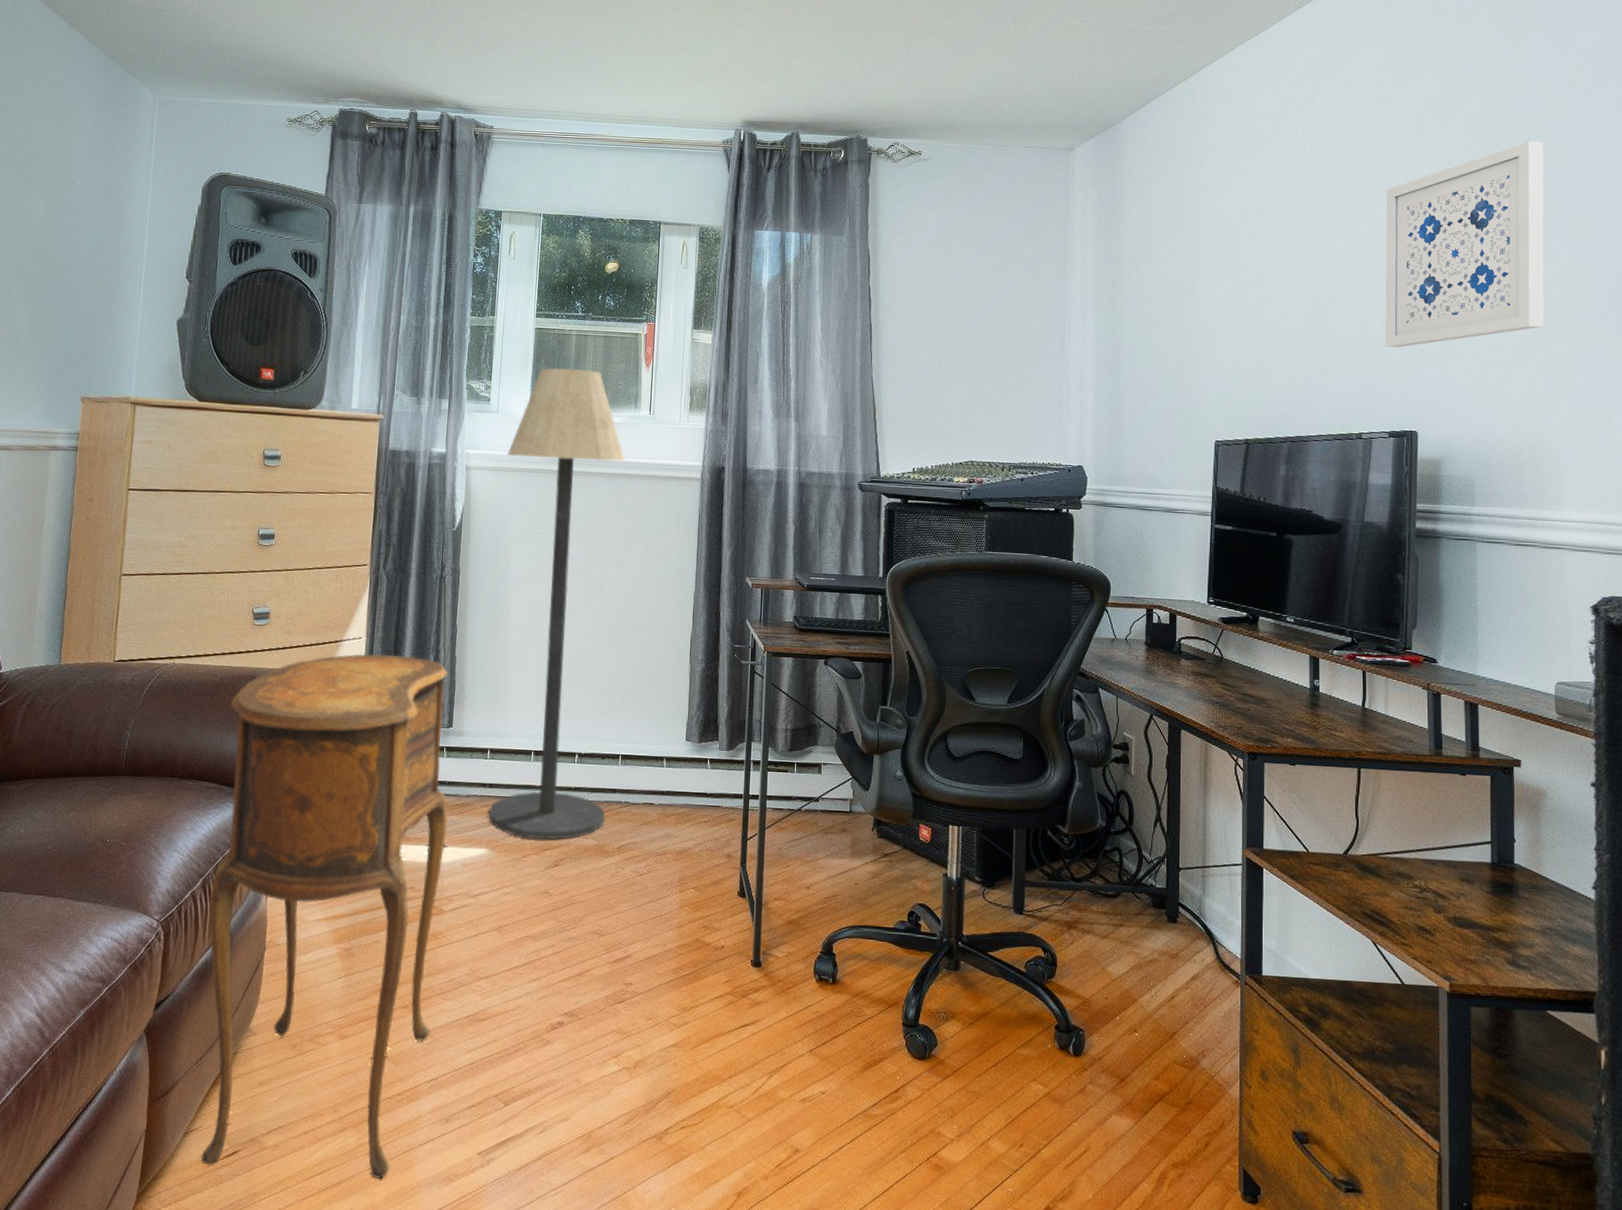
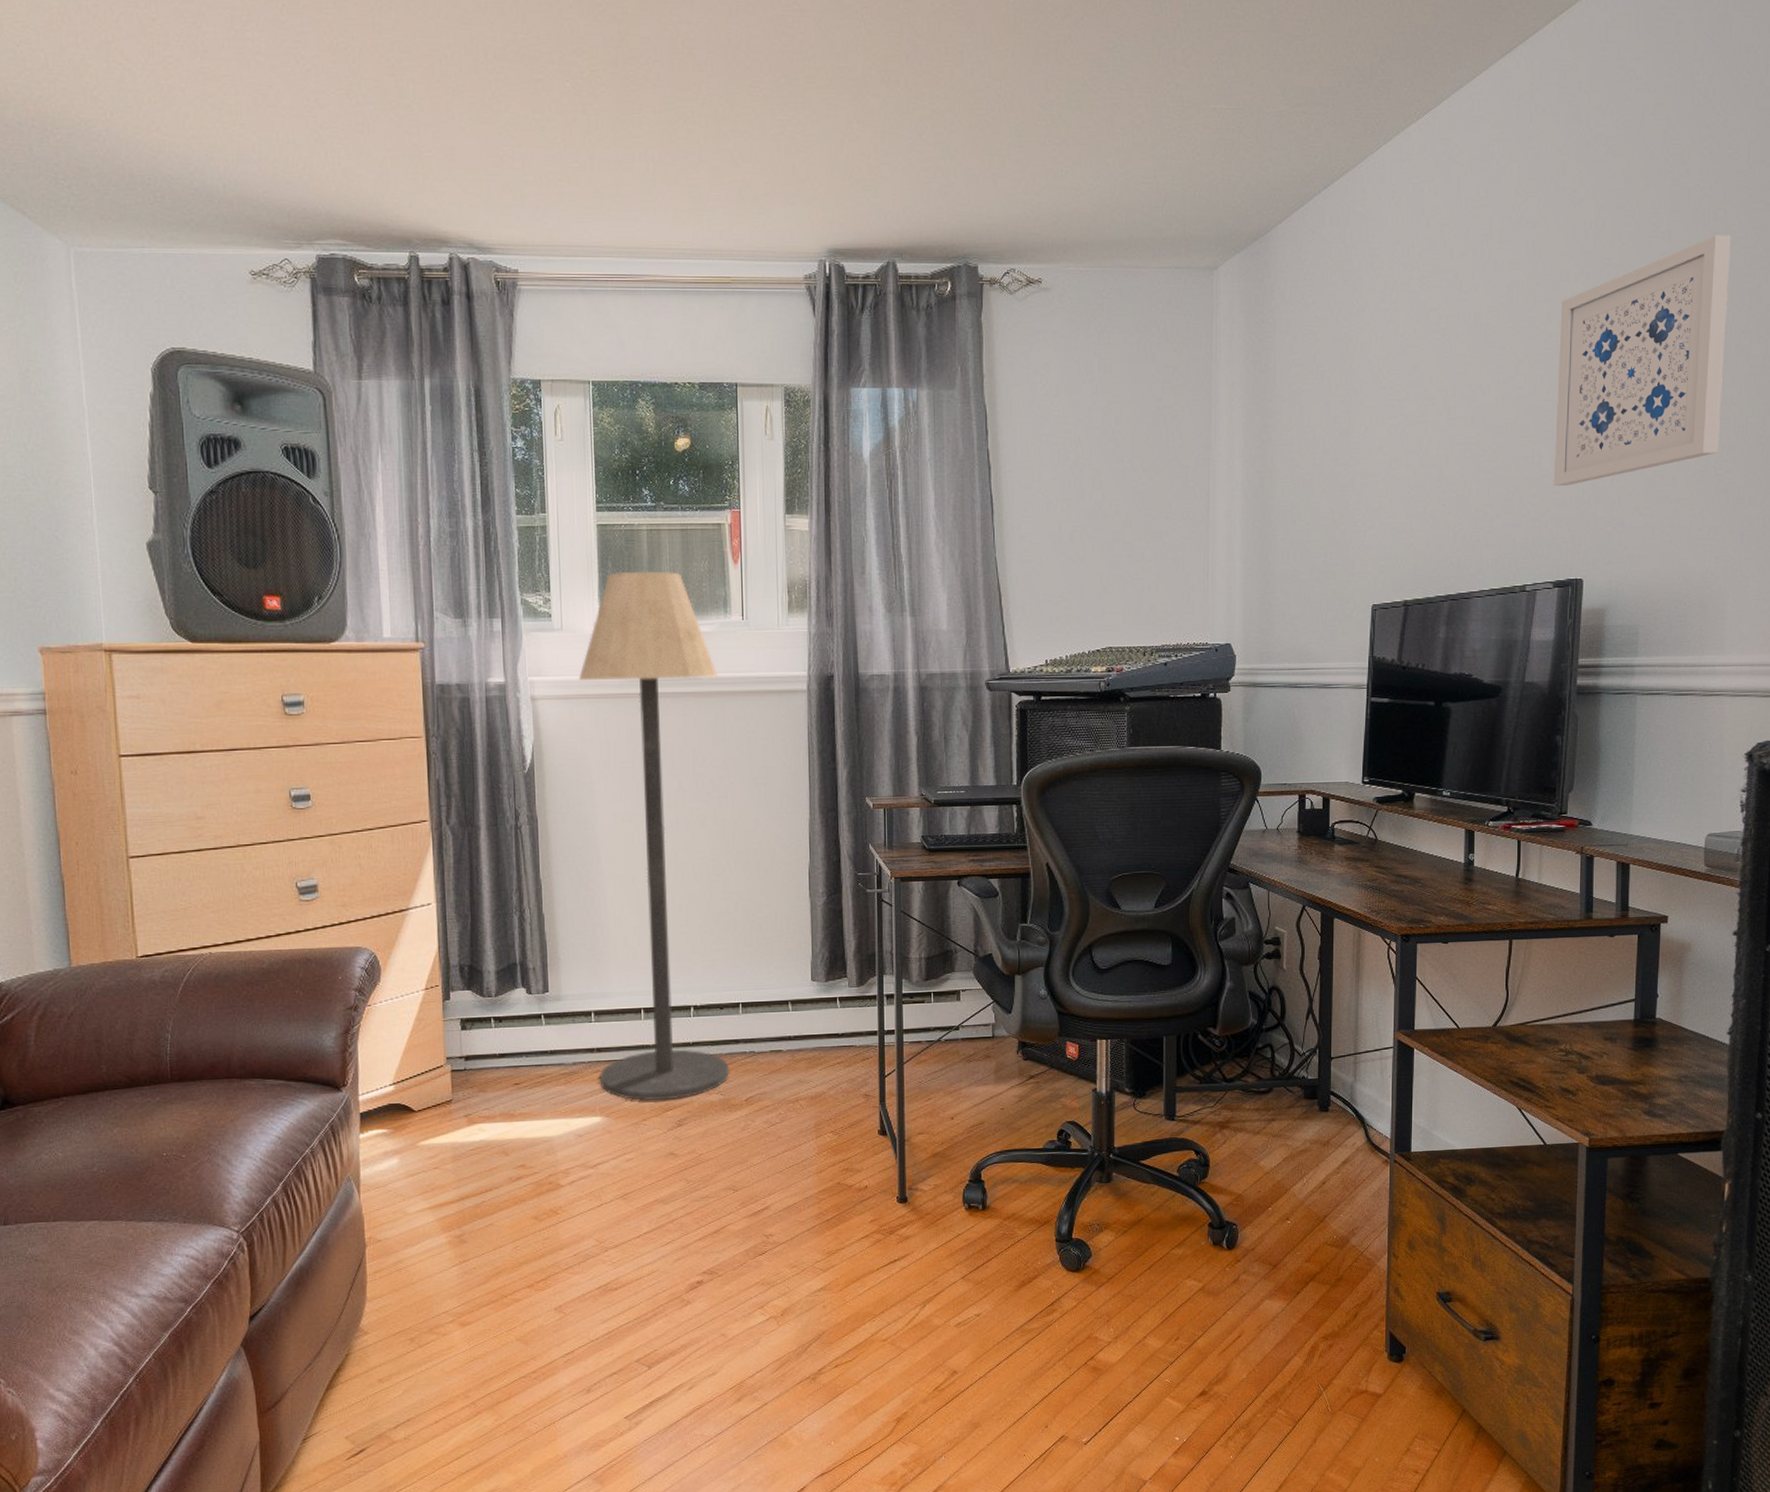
side table: present [201,653,449,1179] -> none [286,918,560,1466]

